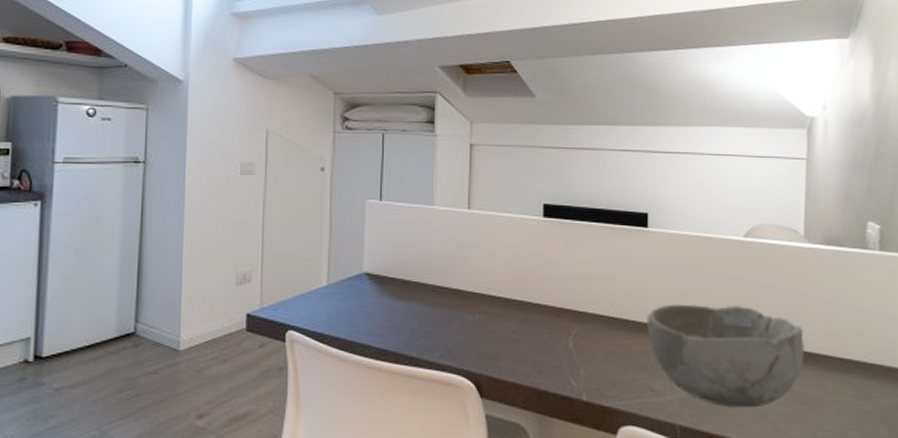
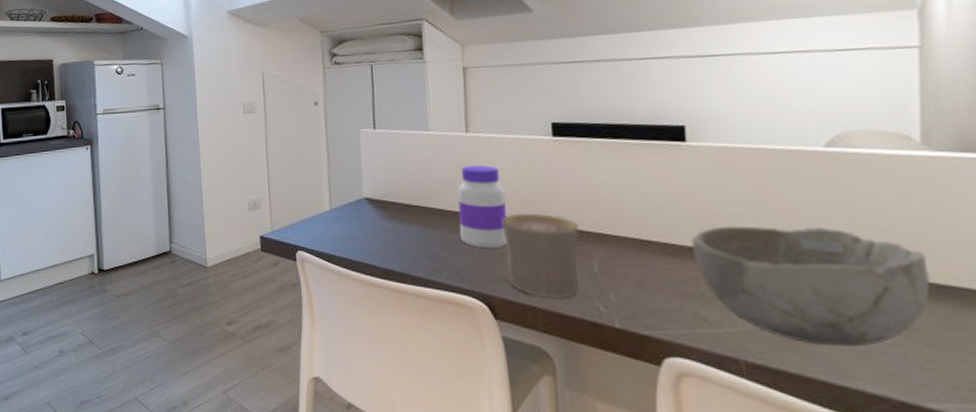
jar: none [455,243,498,325] -> present [457,165,507,248]
cup: none [494,291,560,374] -> present [502,213,580,298]

